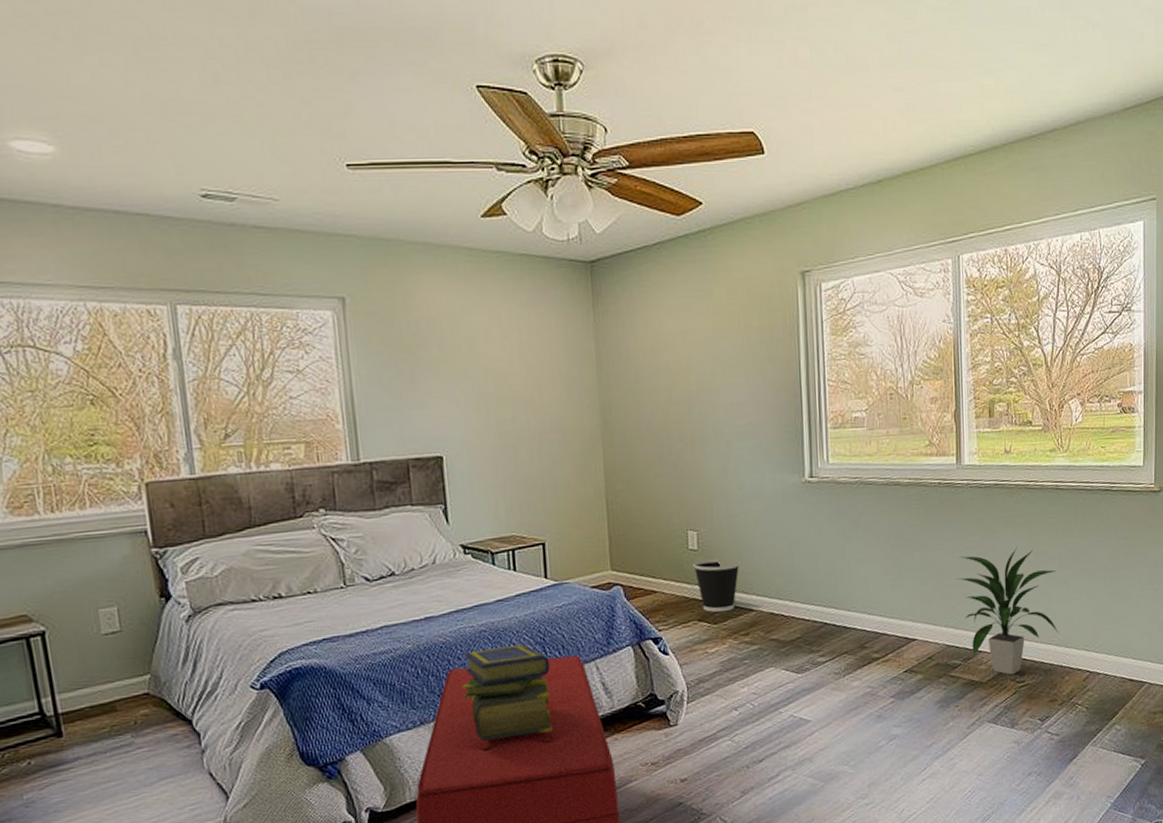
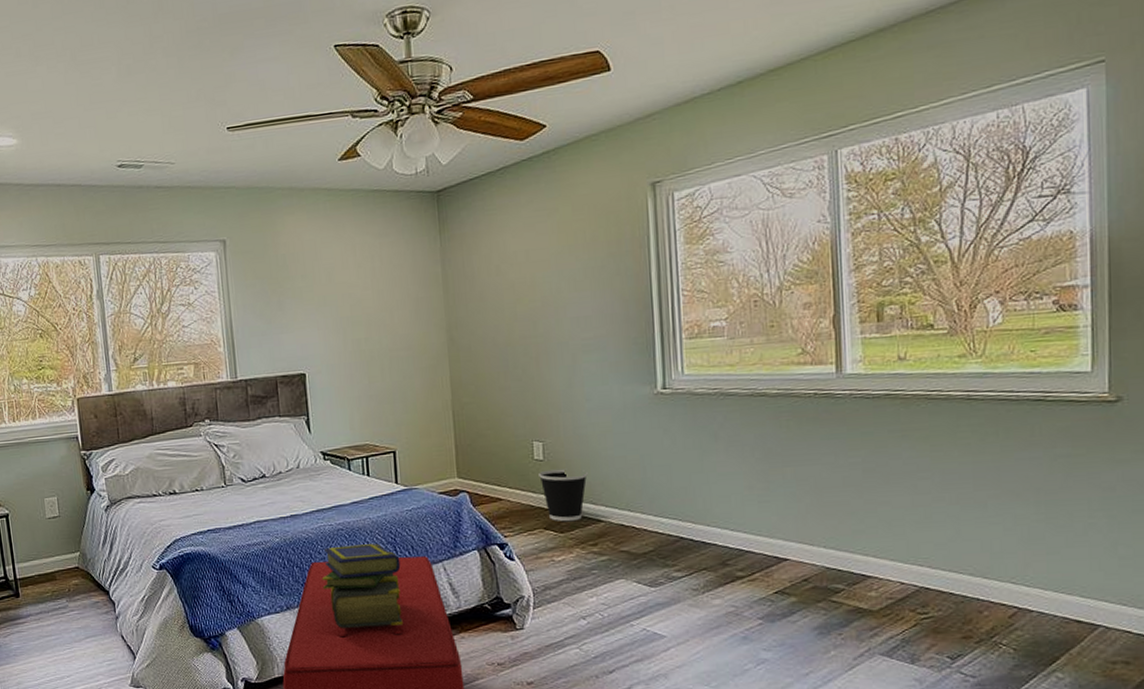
indoor plant: present [955,547,1059,675] -> none [836,463,974,605]

